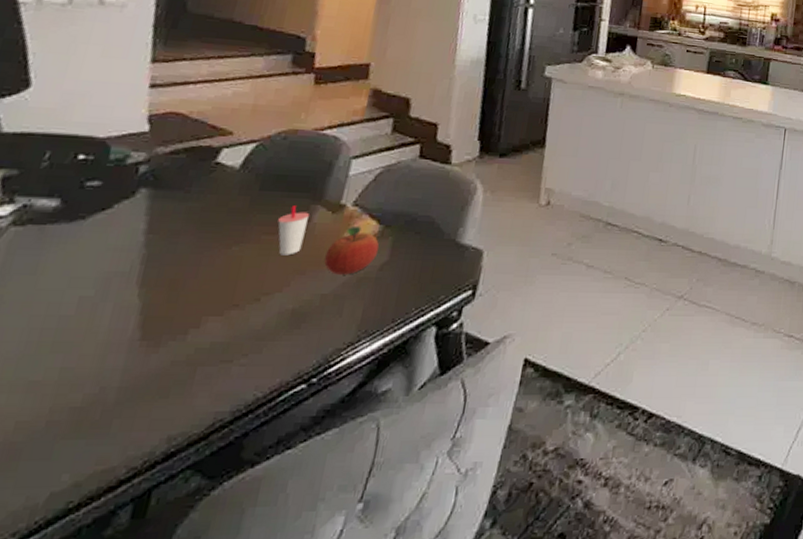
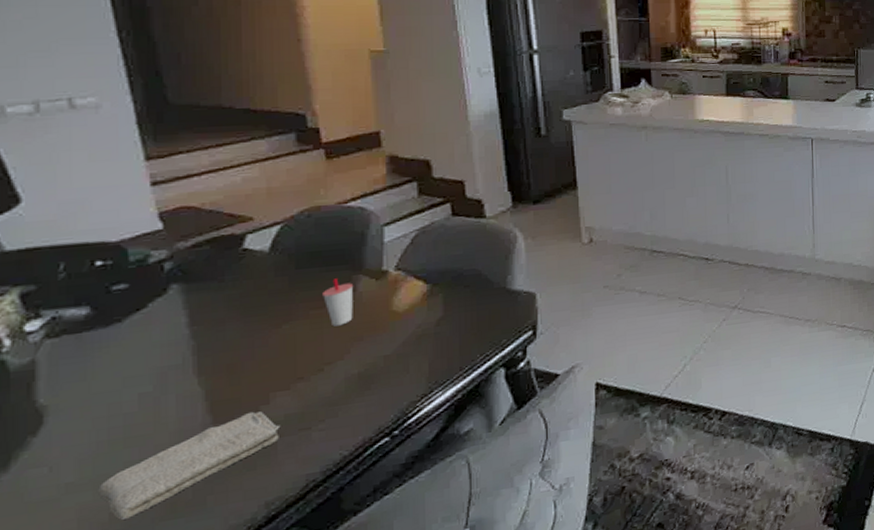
washcloth: none [12,333,204,431] -> present [98,411,281,520]
fruit: present [324,225,379,275] -> none [379,288,432,336]

